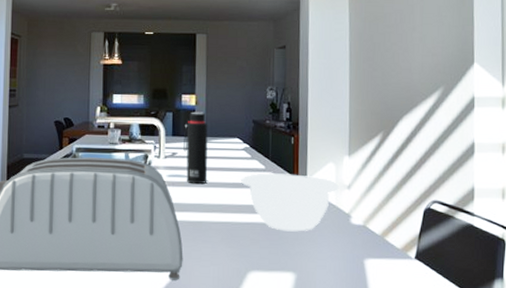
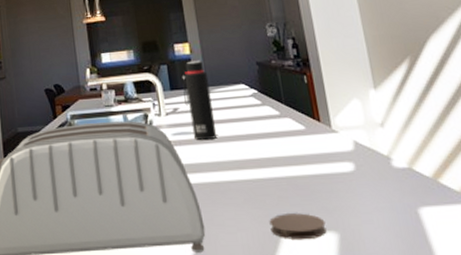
coaster: none [239,254,287,277] -> present [269,213,327,240]
mixing bowl: present [240,173,339,232] -> none [254,117,370,184]

